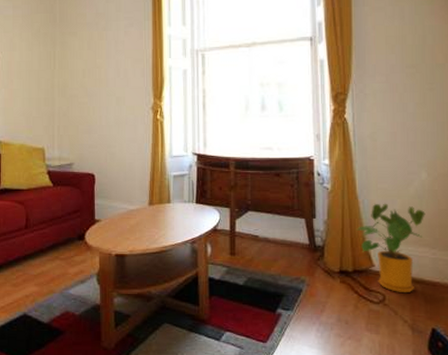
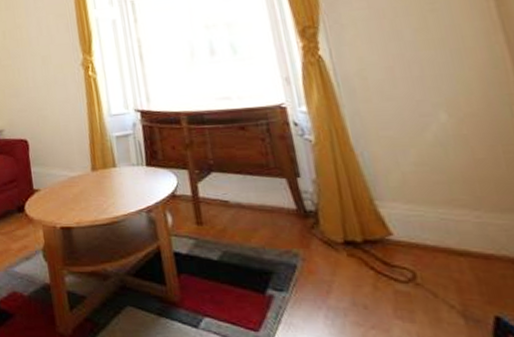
house plant: present [356,203,426,294] -> none [358,154,457,270]

